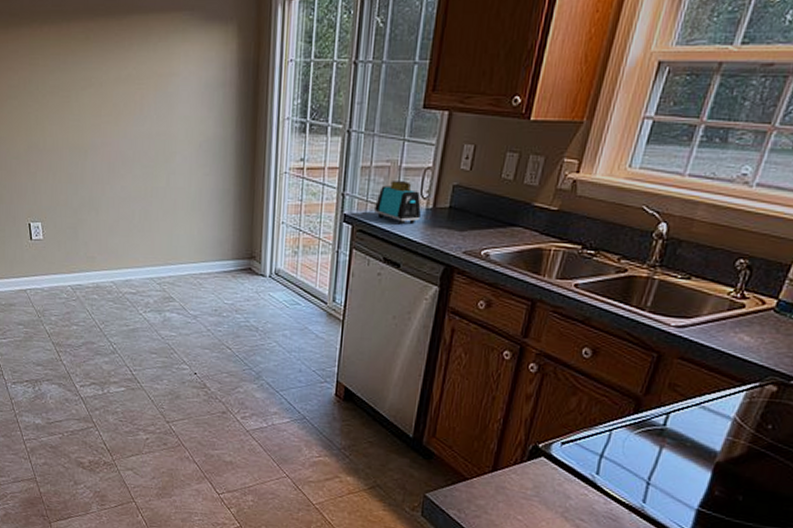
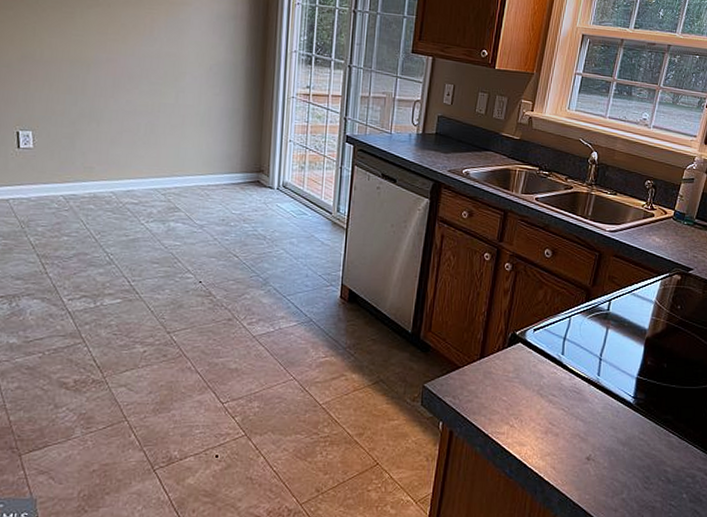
toaster: present [374,181,421,225] -> none [373,110,413,146]

